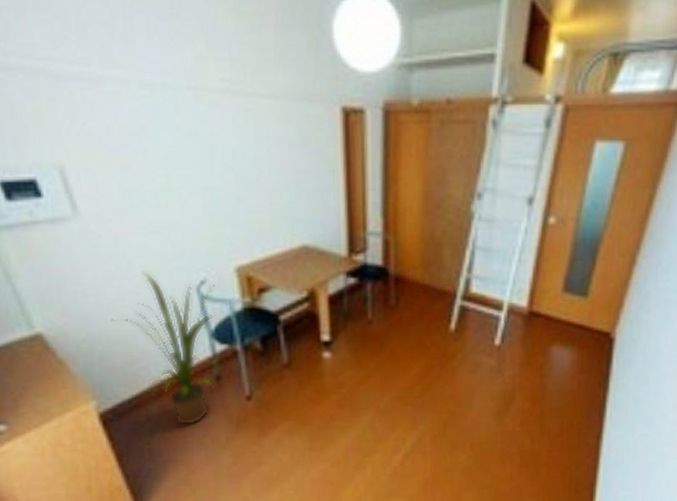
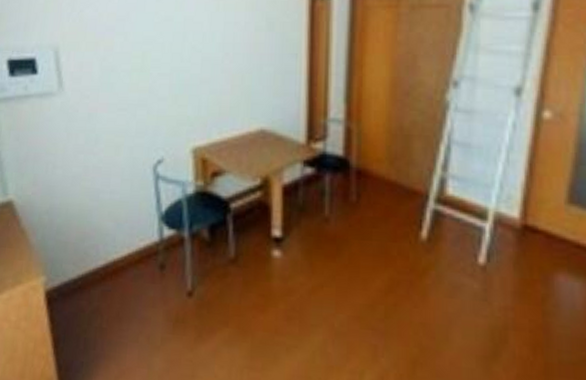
house plant: present [111,271,215,426] -> none [72,146,171,318]

